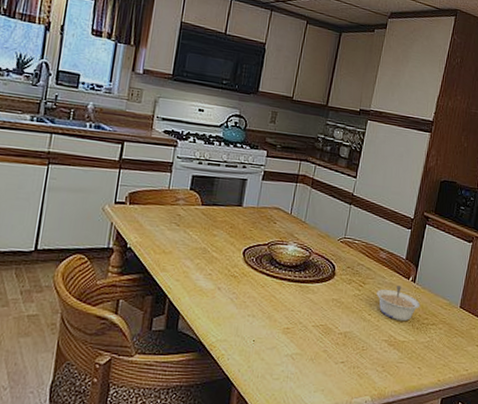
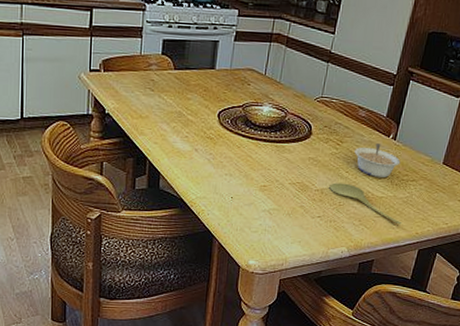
spoon: none [352,326,424,371] -> present [329,183,402,225]

